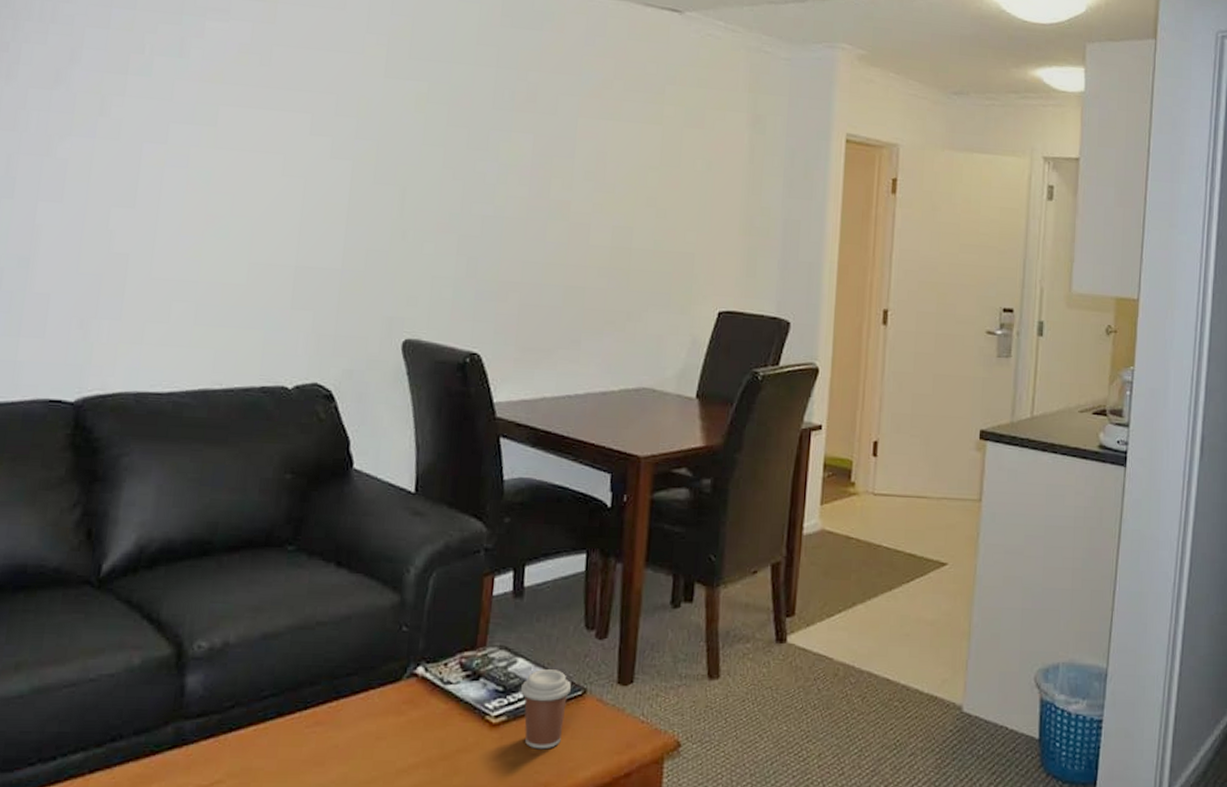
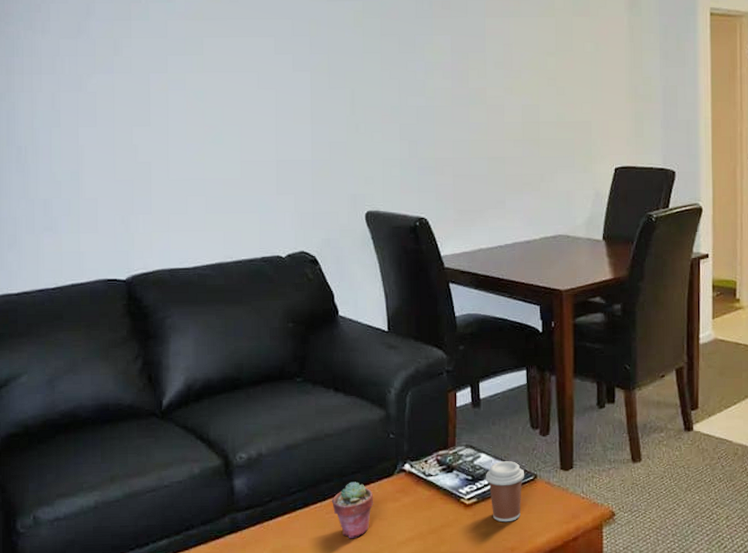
potted succulent: none [315,686,372,763] -> present [332,482,374,539]

